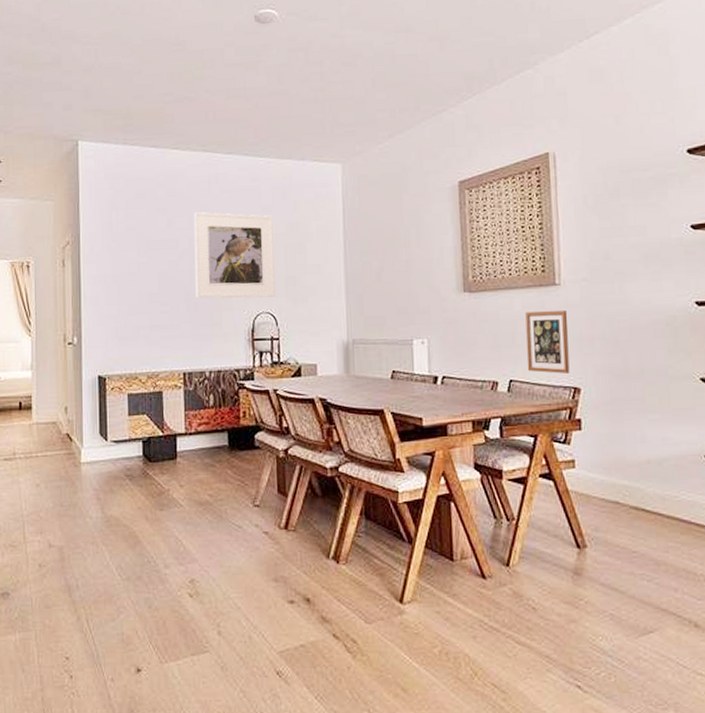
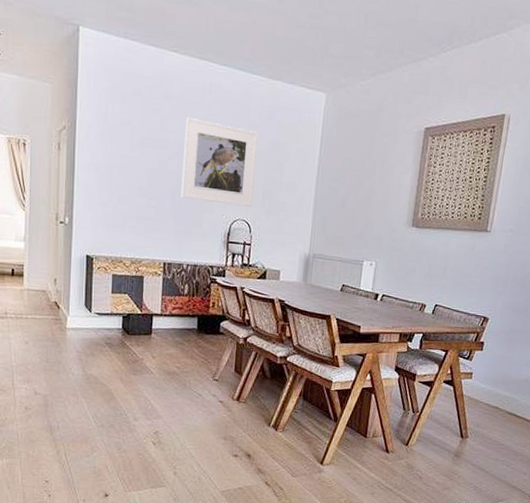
picture frame: present [525,311,570,374] -> none [451,251,492,305]

